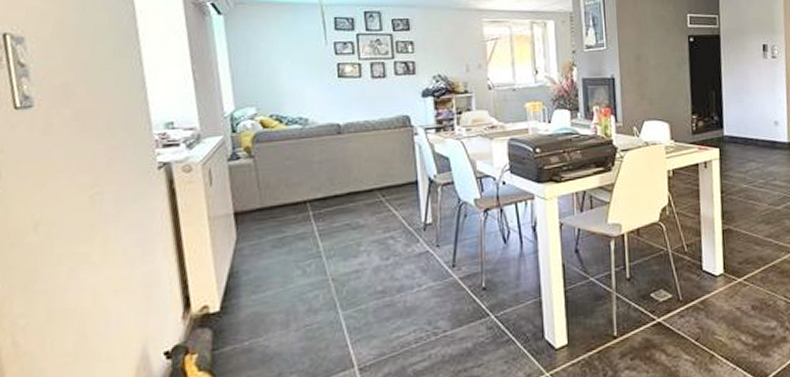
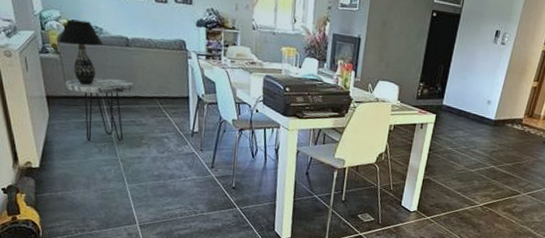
table lamp: none [253,113,310,191] -> present [59,19,104,86]
side table: none [260,175,347,262] -> present [66,78,134,142]

